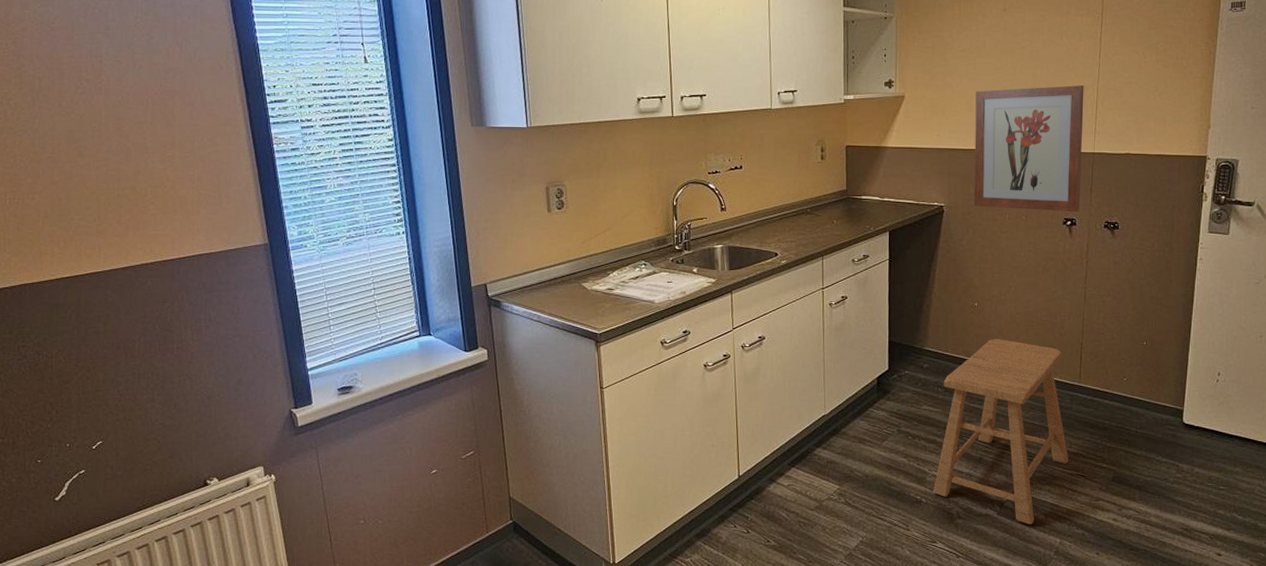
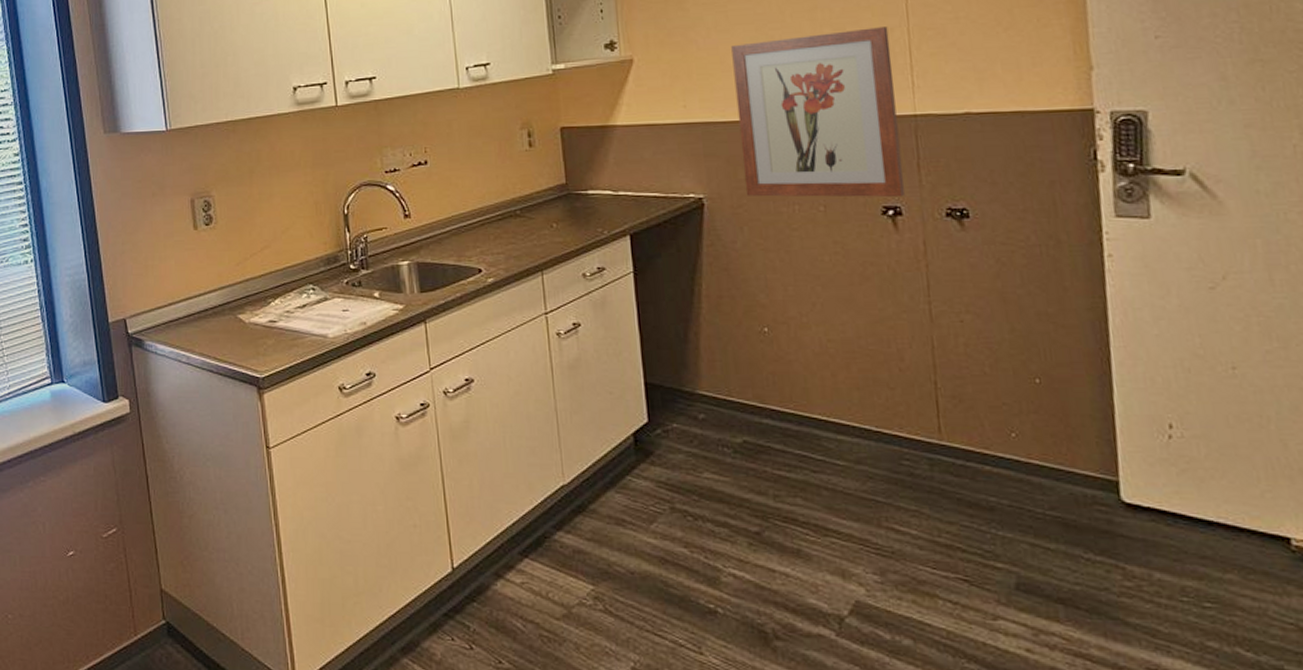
stool: present [933,338,1069,524] -> none [730,376,940,653]

